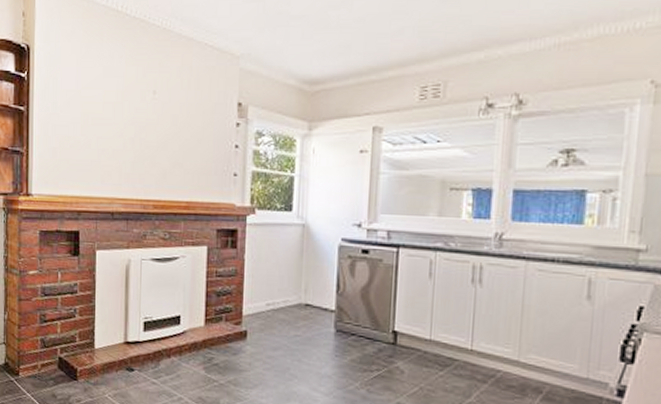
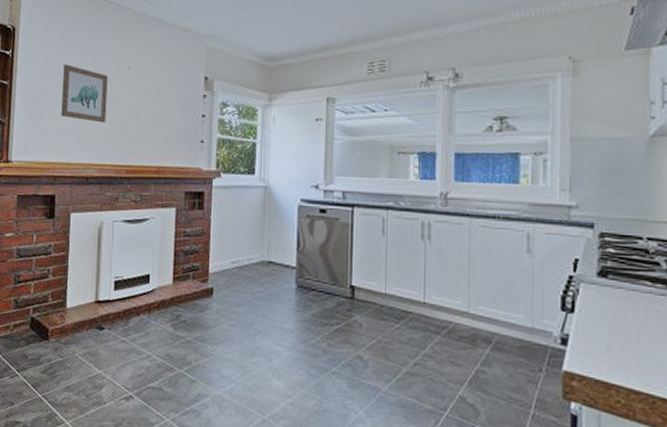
wall art: none [83,88,132,154] -> present [61,64,108,123]

